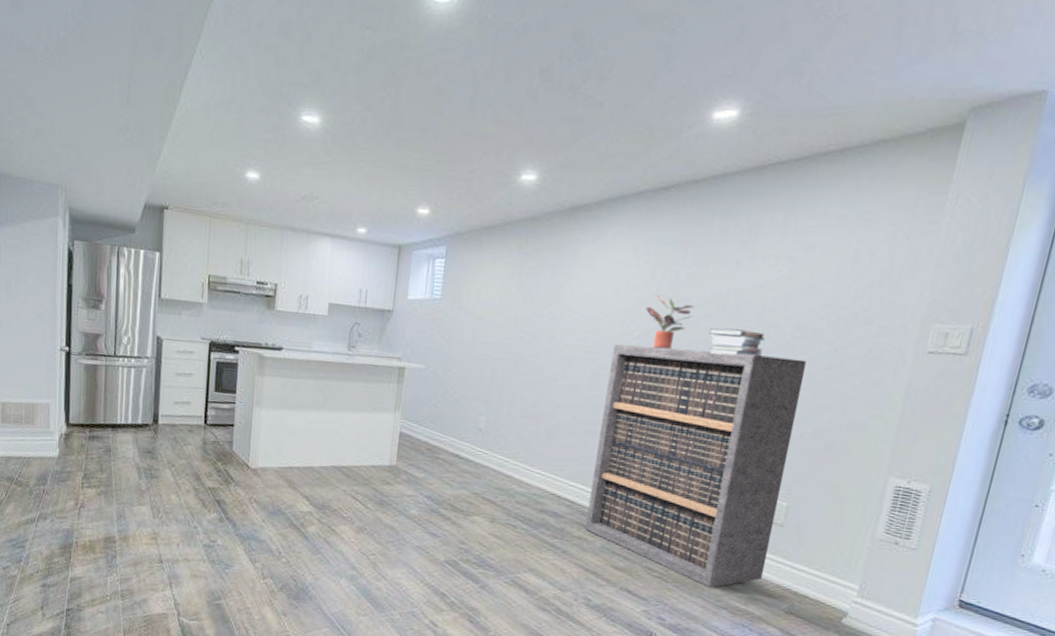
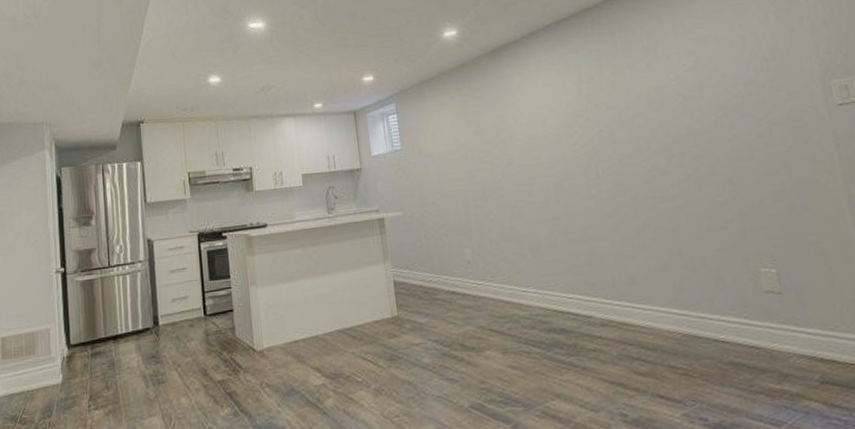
bookshelf: present [585,344,807,588] -> none [566,134,784,374]
potted plant: present [646,295,694,350] -> none [583,105,626,152]
book stack: present [709,328,765,357] -> none [645,119,698,145]

